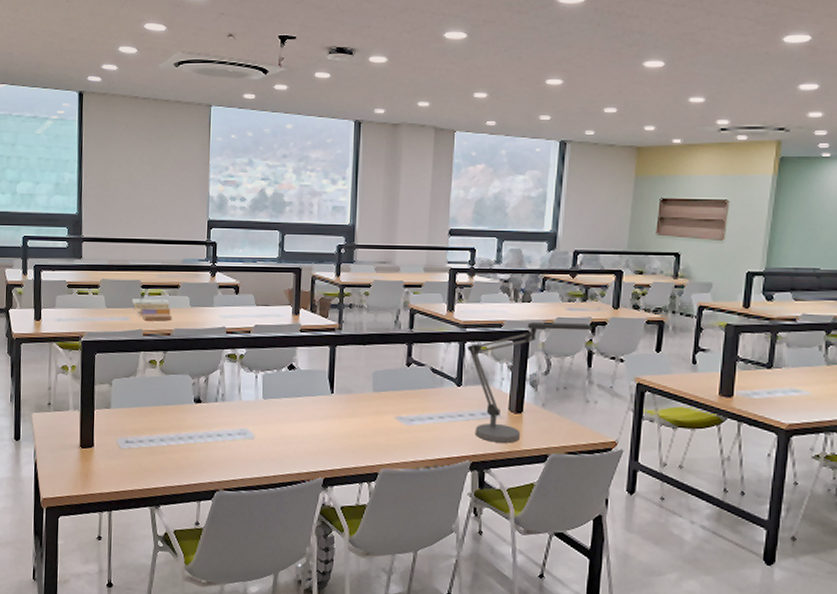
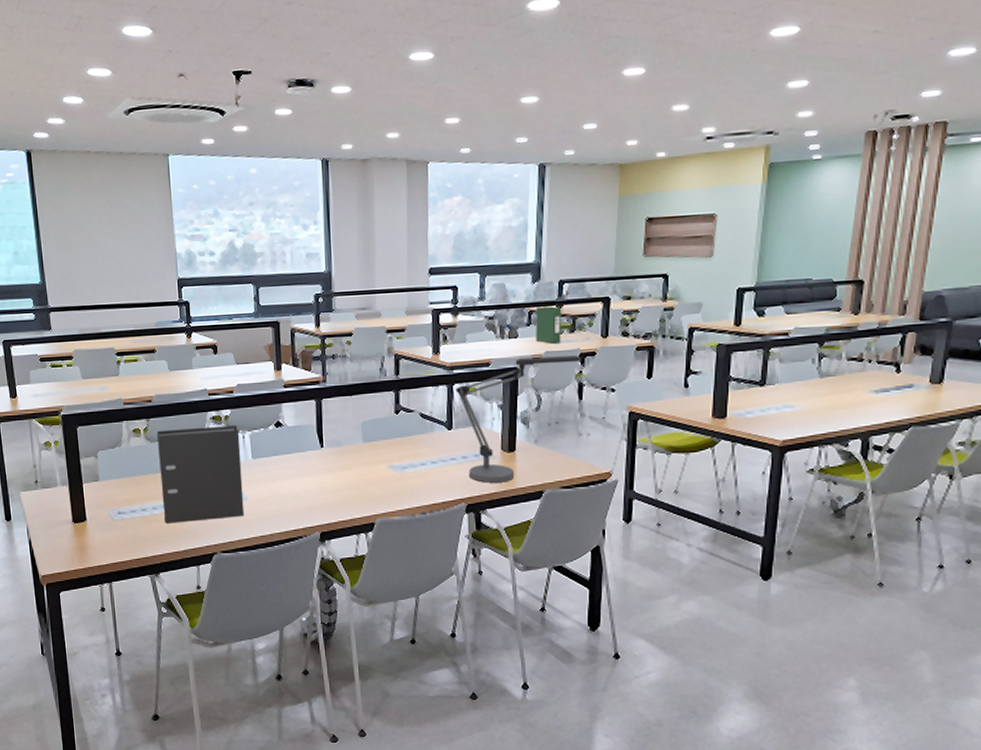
books: present [132,298,172,321] -> none [108,364,151,389]
binder: none [170,363,253,457] -> present [156,425,245,524]
binder: none [549,274,575,311] -> present [535,306,562,344]

